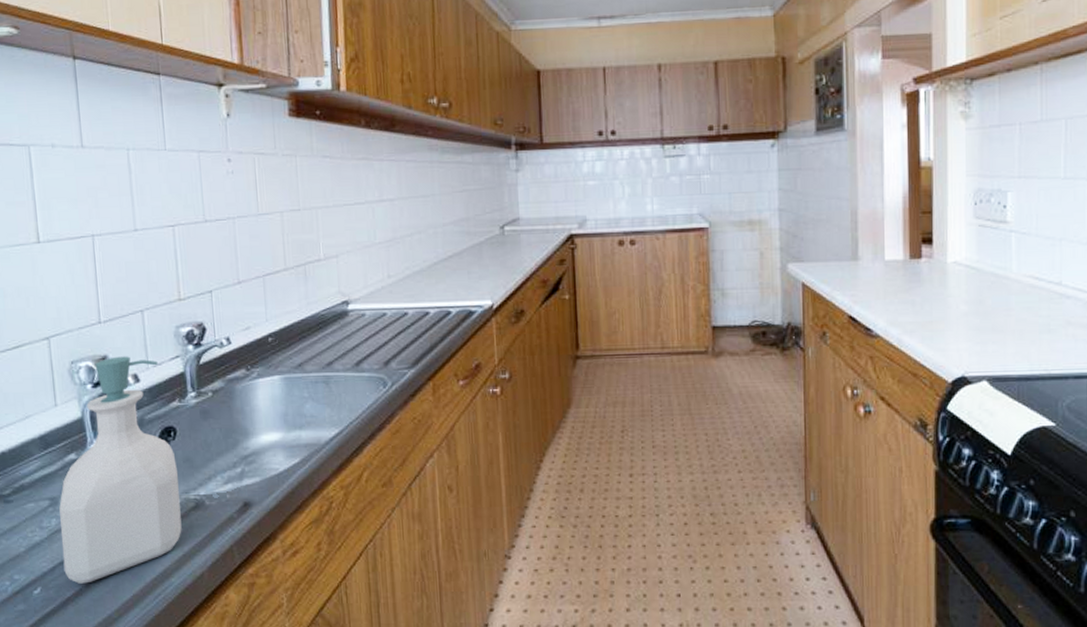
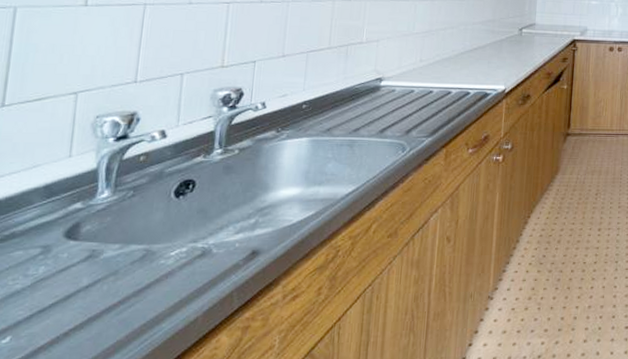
soap bottle: present [59,356,182,584] -> none [42,113,190,332]

